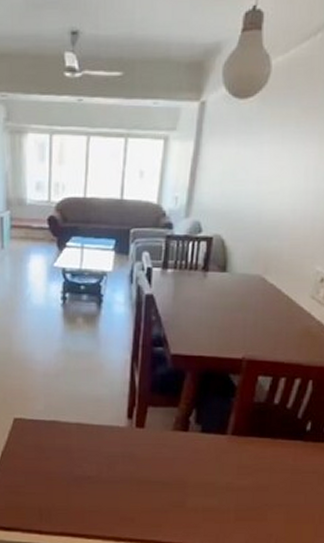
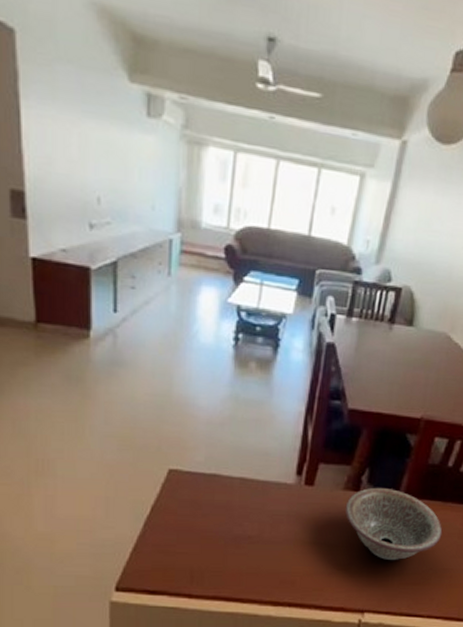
decorative bowl: none [176,427,275,497] -> present [345,487,443,560]

